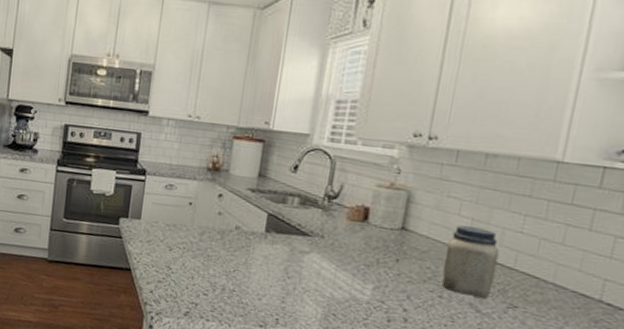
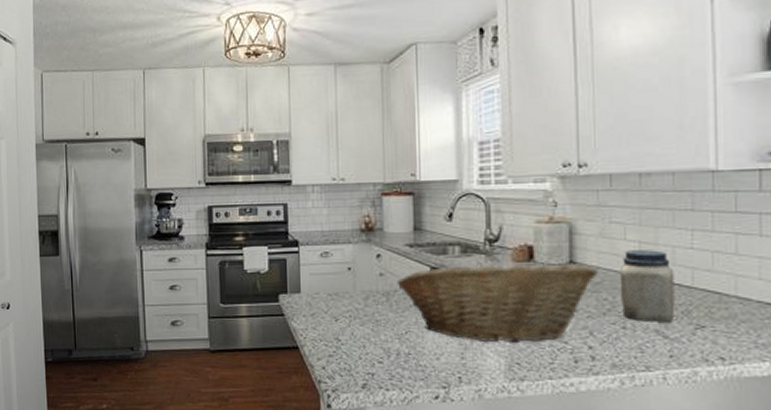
fruit basket: none [233,214,428,298] -> present [396,261,599,344]

